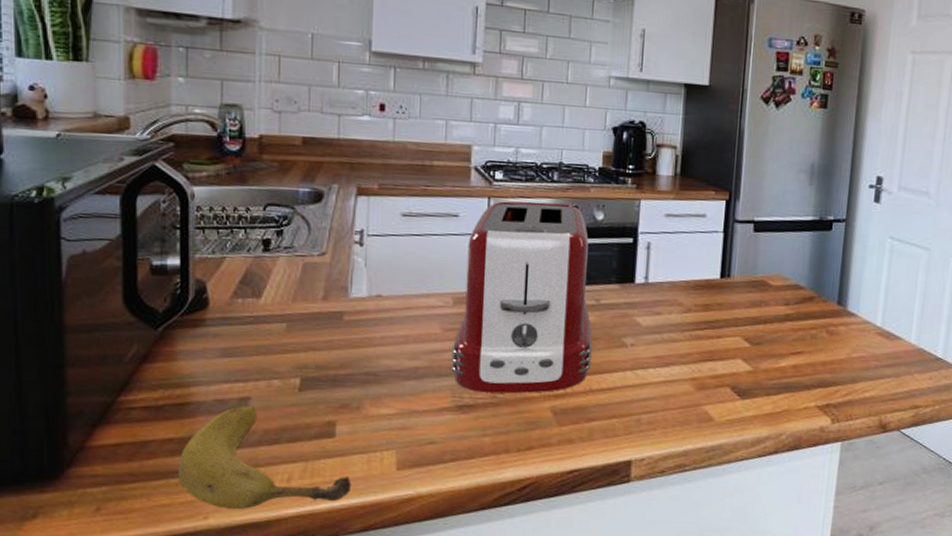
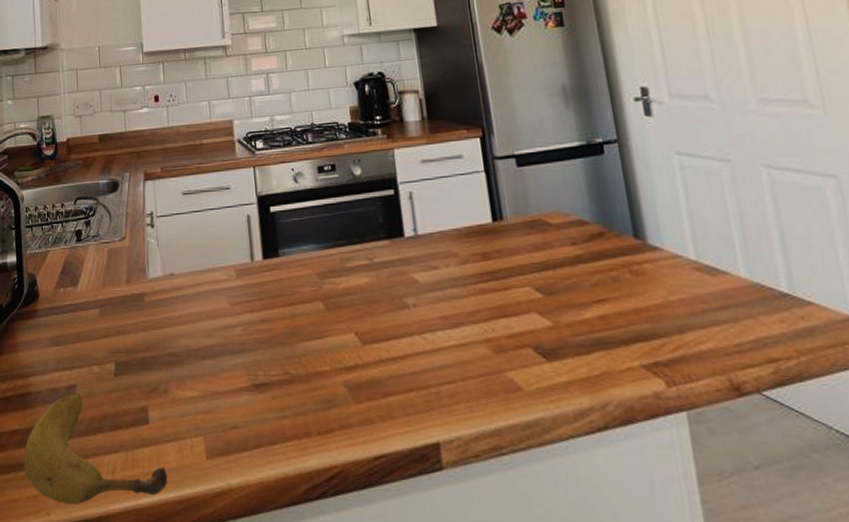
toaster: present [451,201,592,394] -> none [241,163,377,369]

